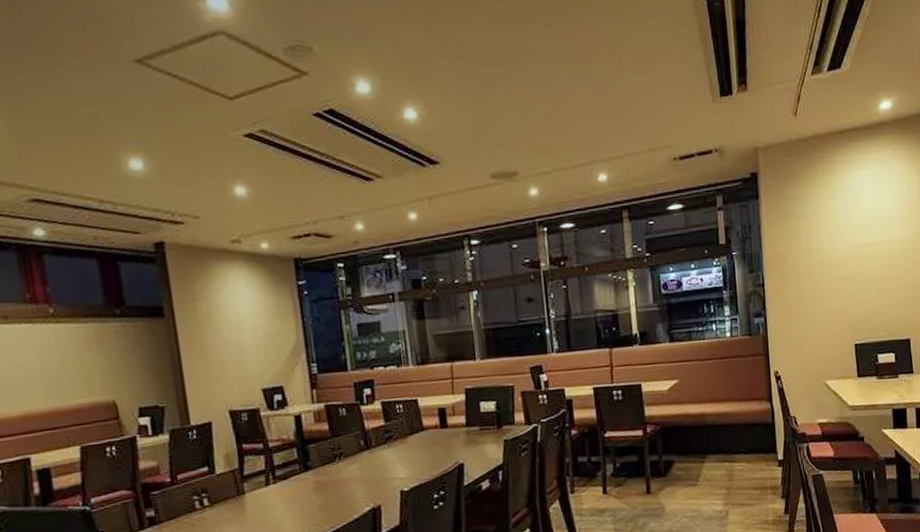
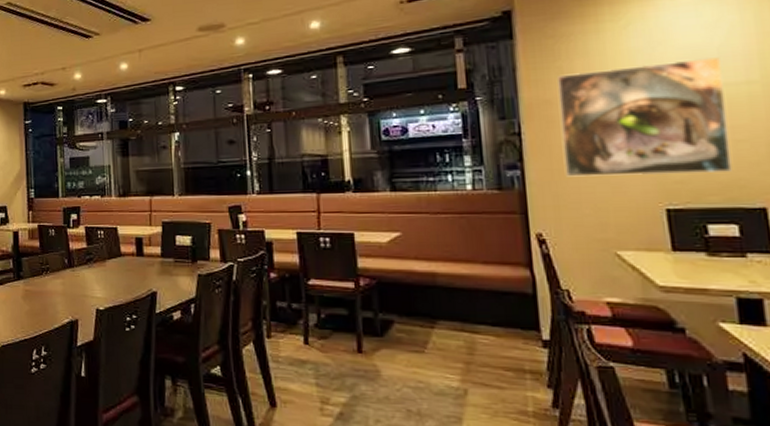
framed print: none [789,220,892,322] -> present [558,57,732,177]

